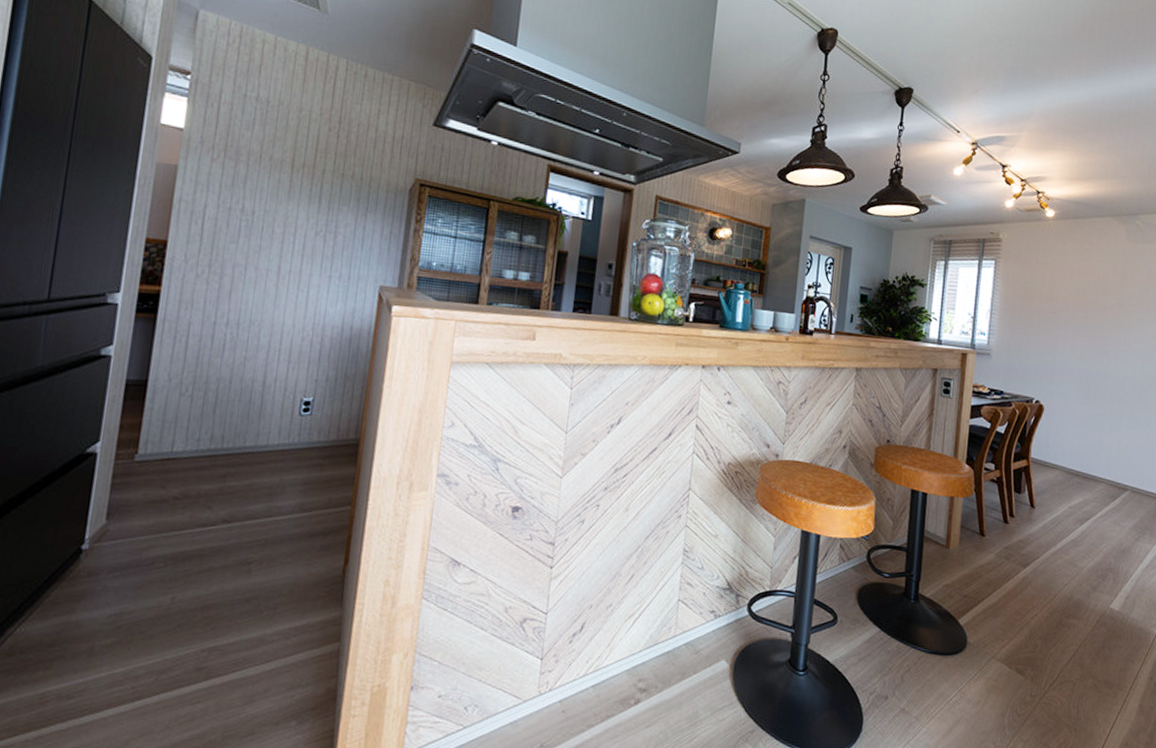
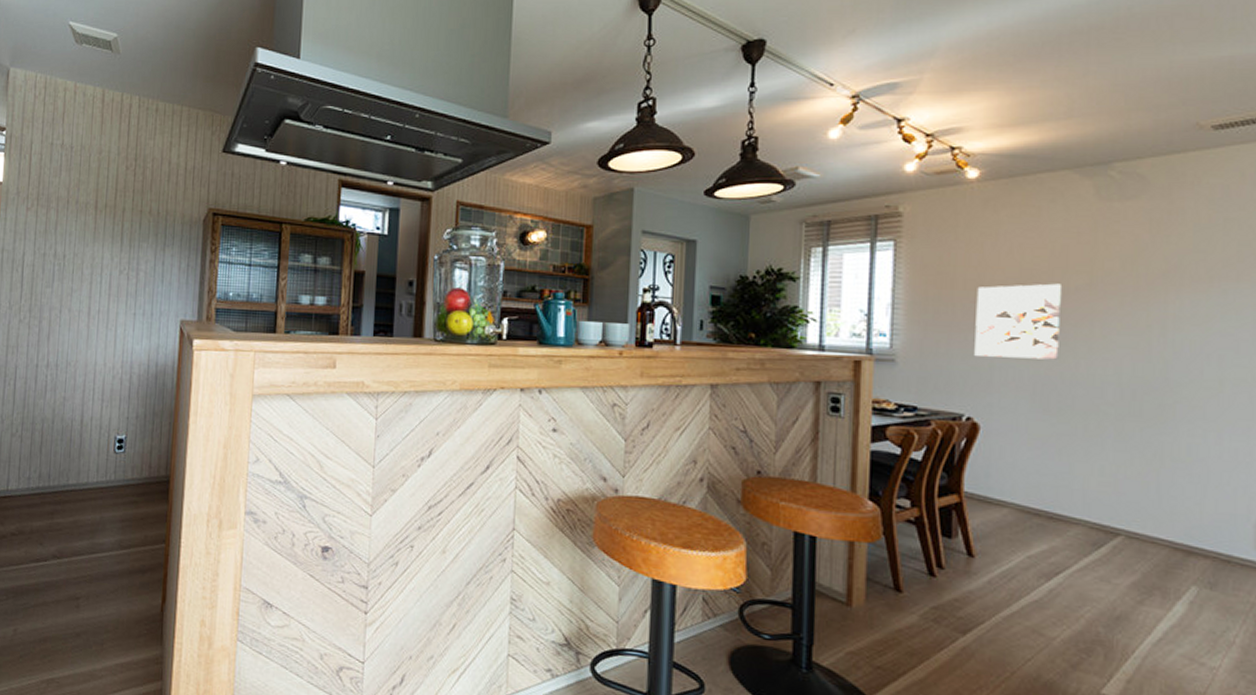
wall art: none [1044,300,1103,359] -> present [974,283,1063,360]

